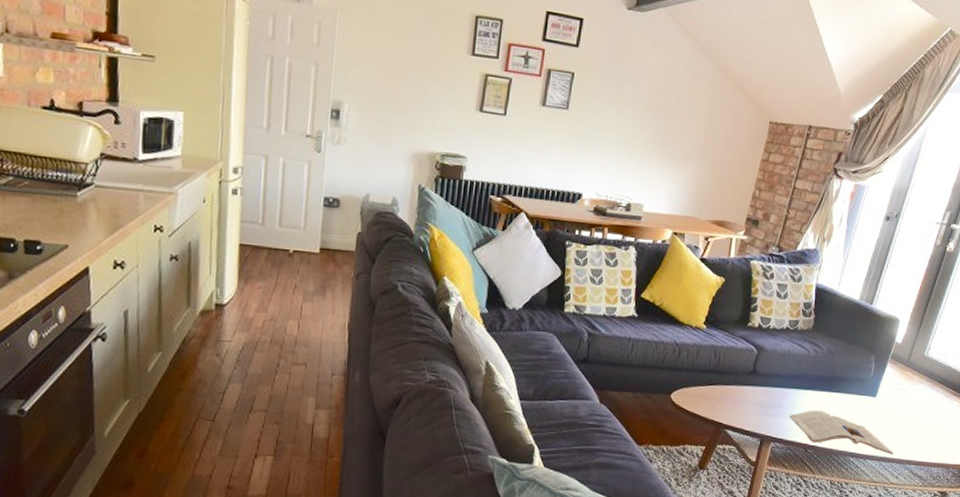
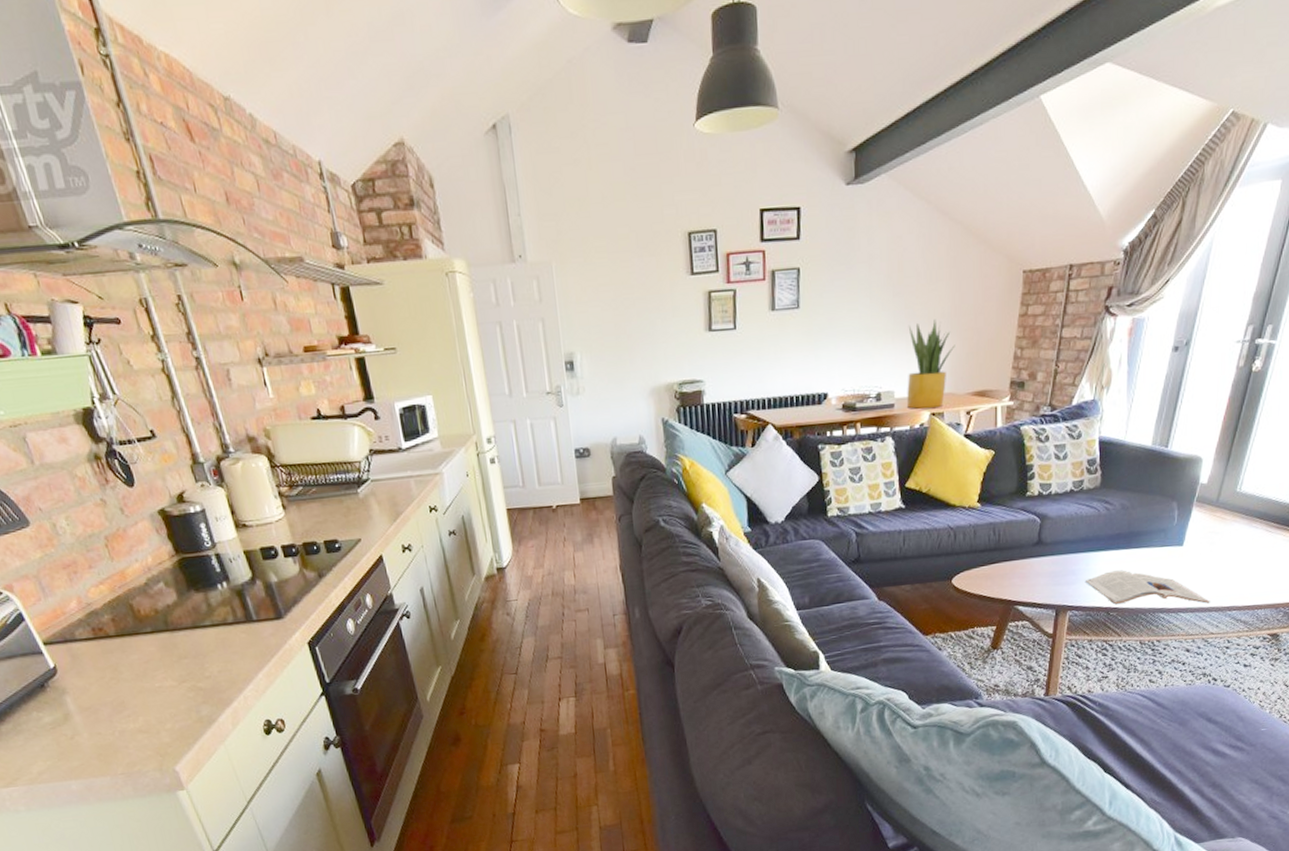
planter: none [653,147,703,229] -> present [907,319,955,409]

